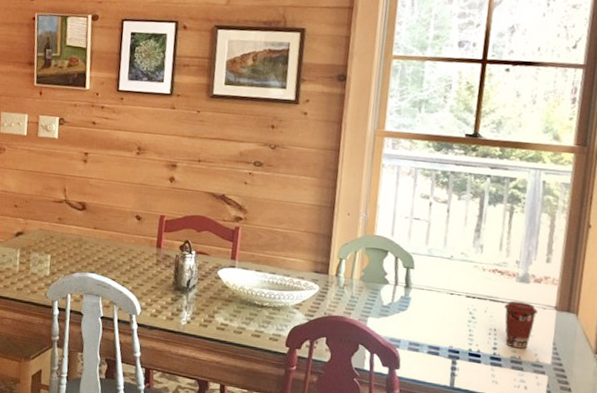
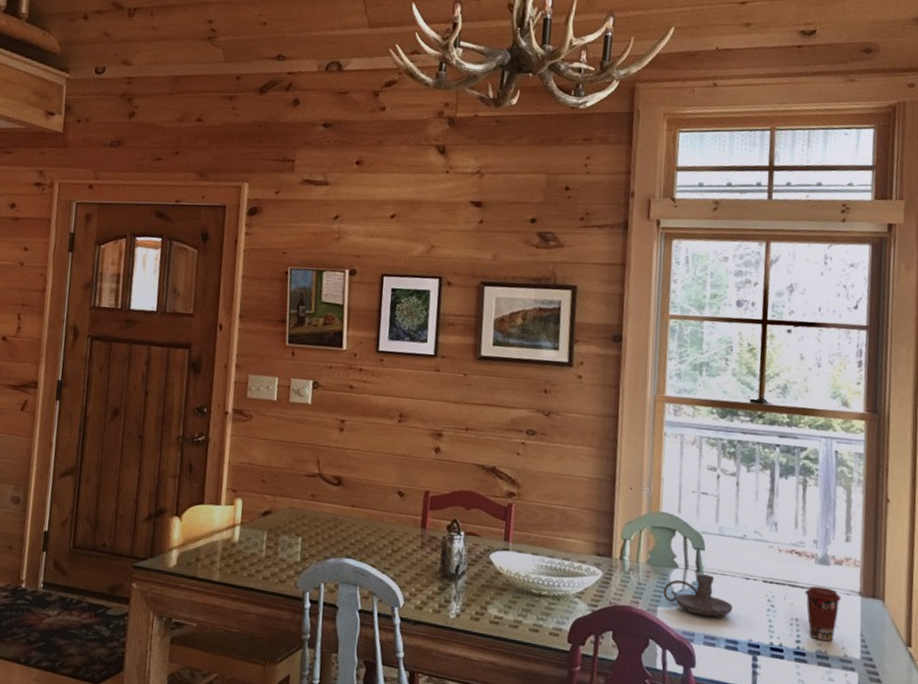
candle holder: none [373,289,437,327] -> present [663,573,733,617]

